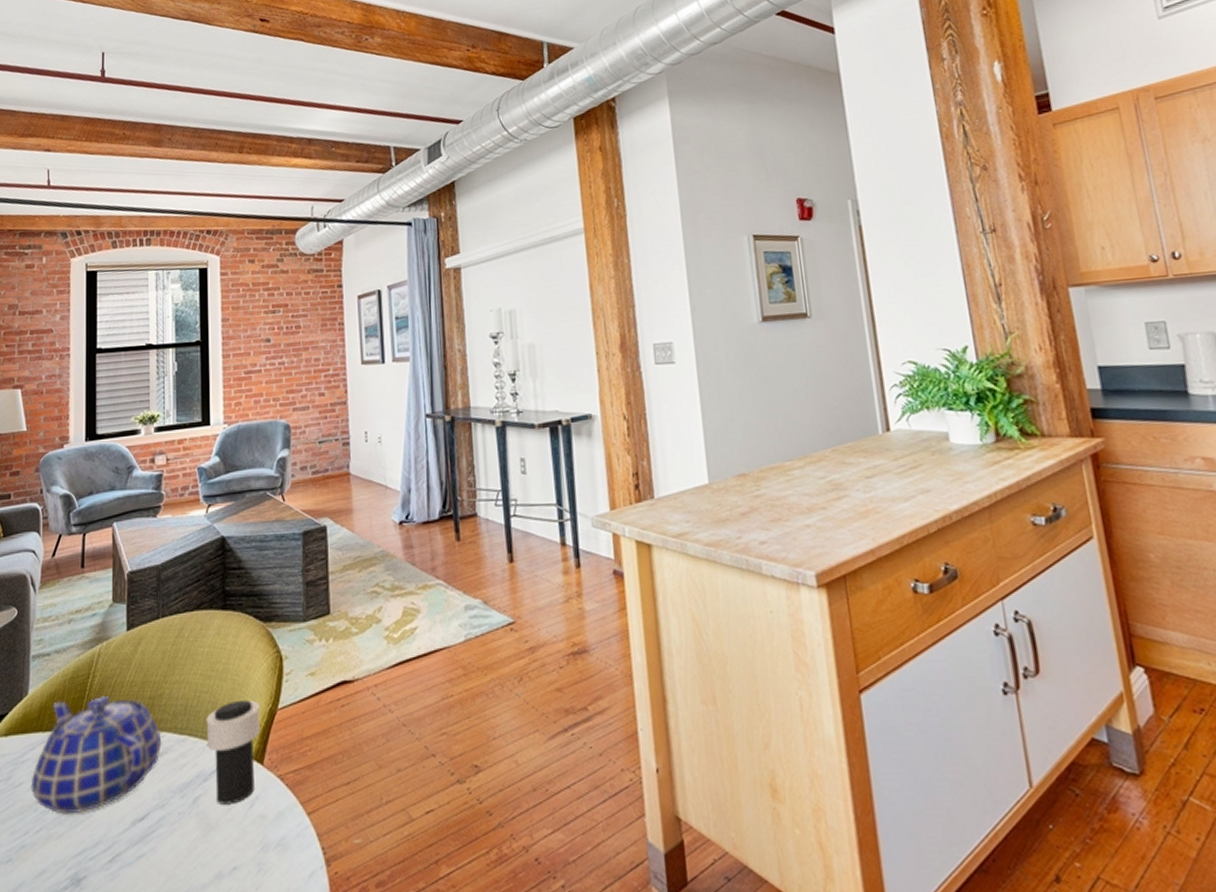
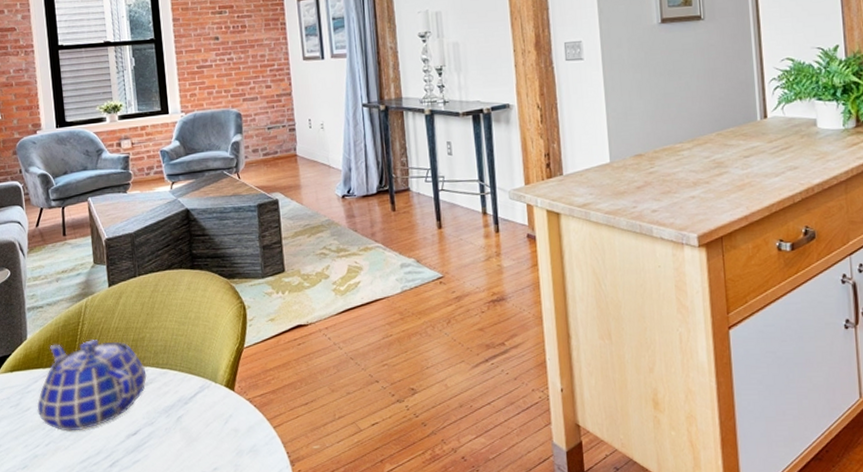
cup: present [206,699,261,804] -> none [183,340,231,422]

